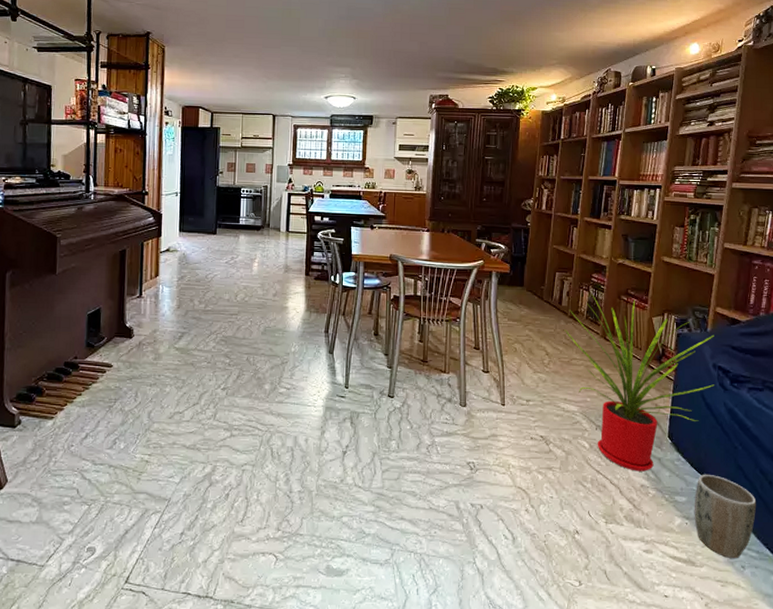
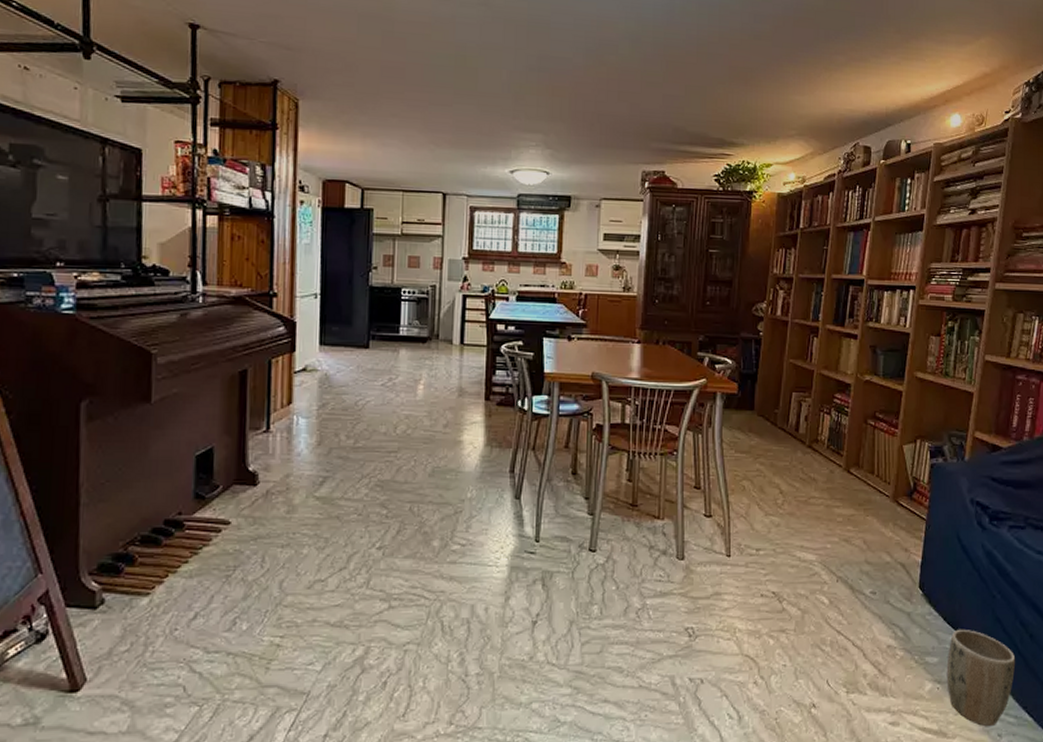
house plant: present [565,295,714,472] -> none [803,419,972,630]

